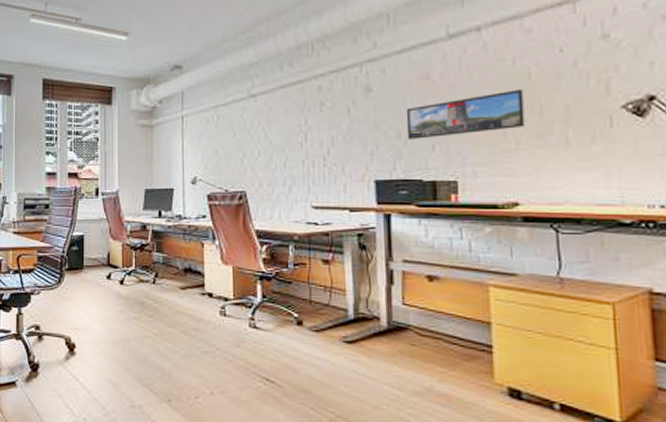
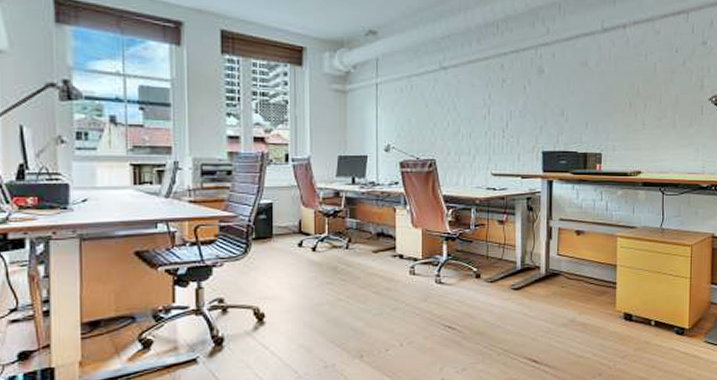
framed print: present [406,89,525,140] -> none [568,80,650,117]

